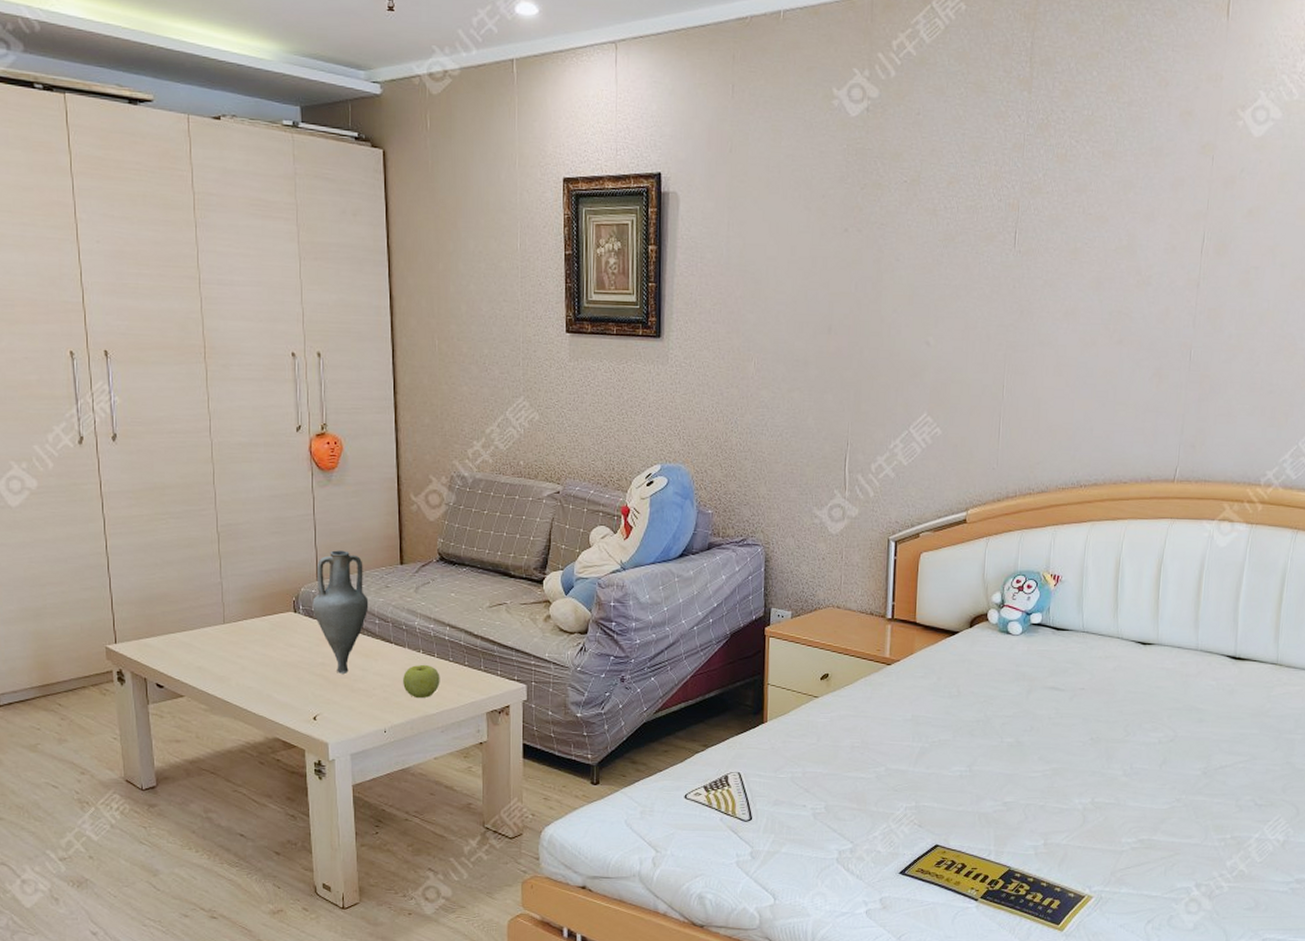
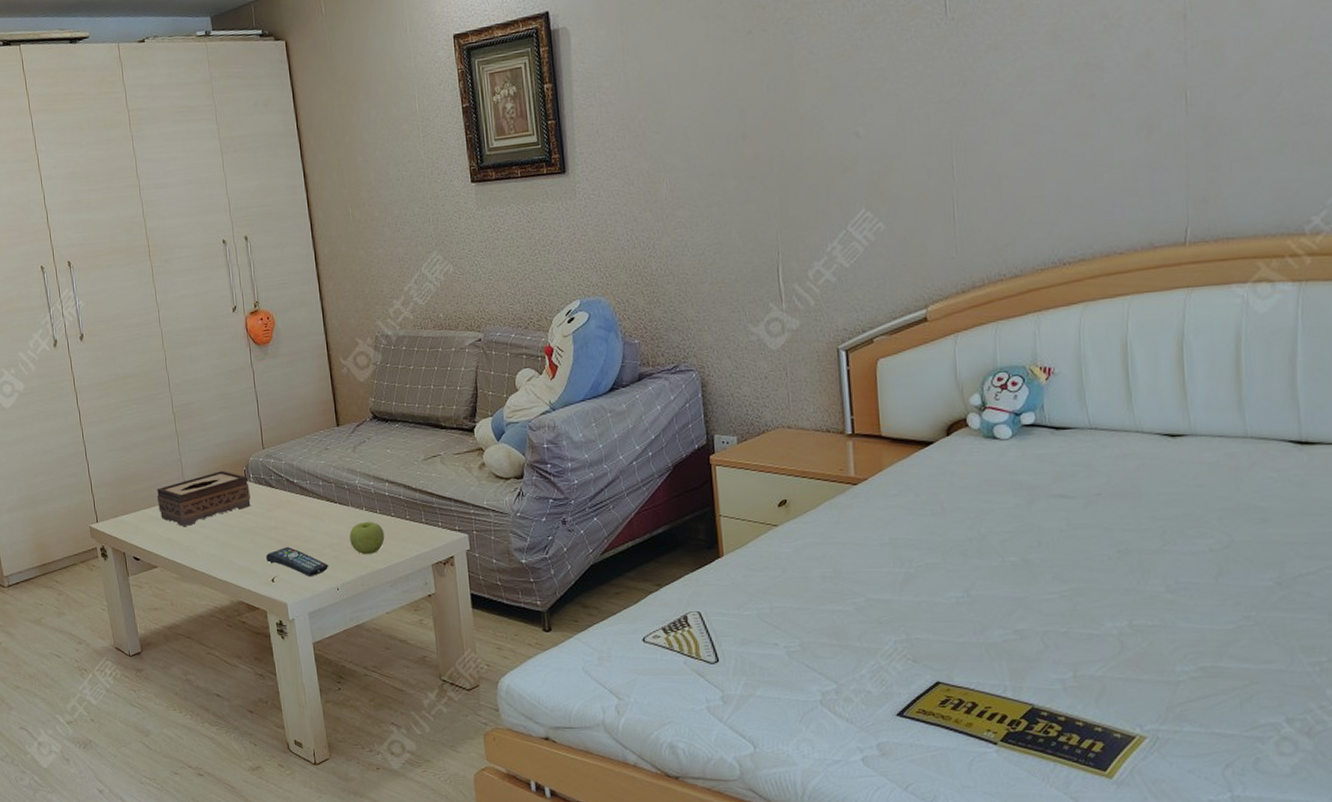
tissue box: none [189,599,298,655] -> present [156,471,251,526]
remote control: none [309,684,378,718] -> present [265,546,329,577]
vase: present [312,550,369,674] -> none [261,418,312,536]

